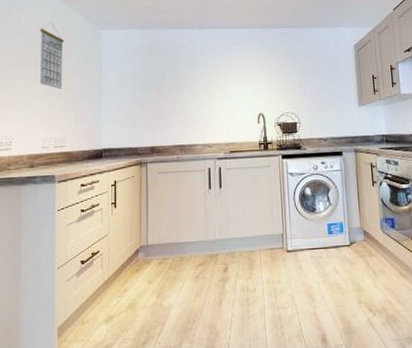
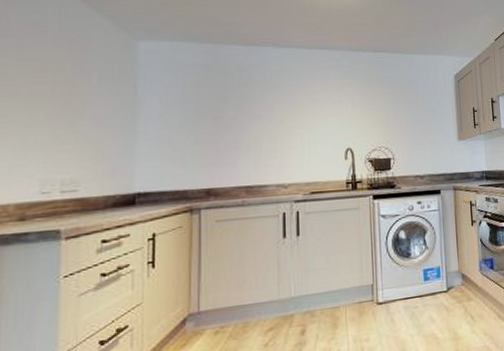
calendar: present [39,23,65,89] -> none [37,26,80,115]

